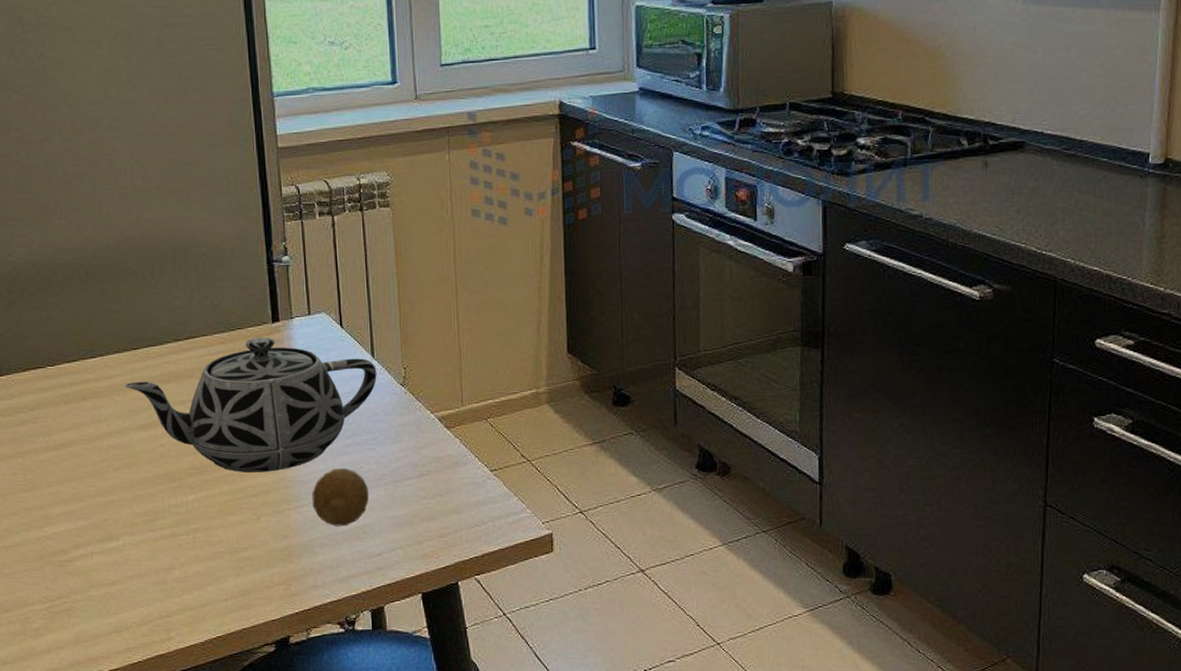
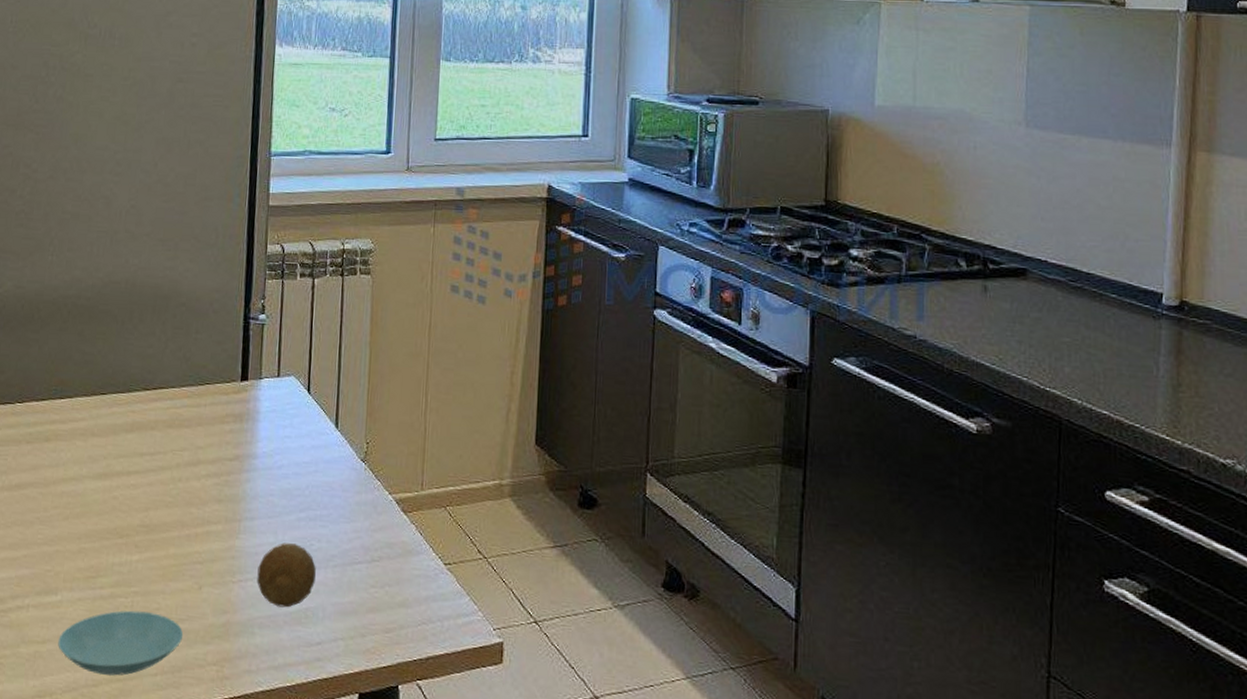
teapot: present [124,336,377,472] -> none [87,394,339,539]
saucer: none [126,545,248,605] -> present [58,610,184,676]

